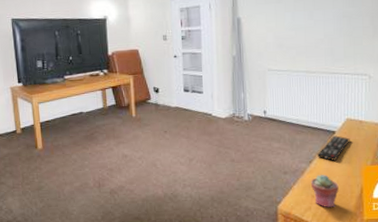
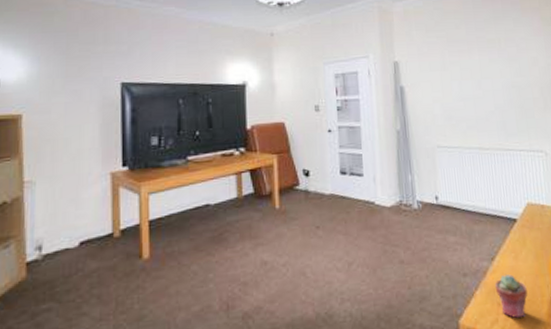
remote control: present [317,135,350,161] -> none [499,224,534,256]

